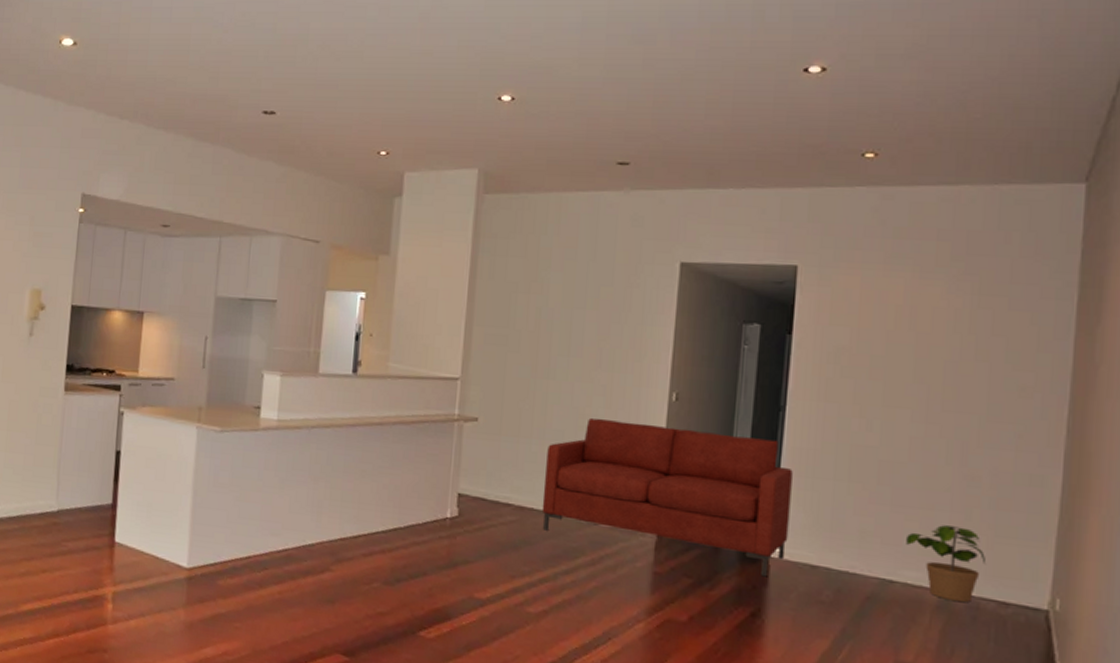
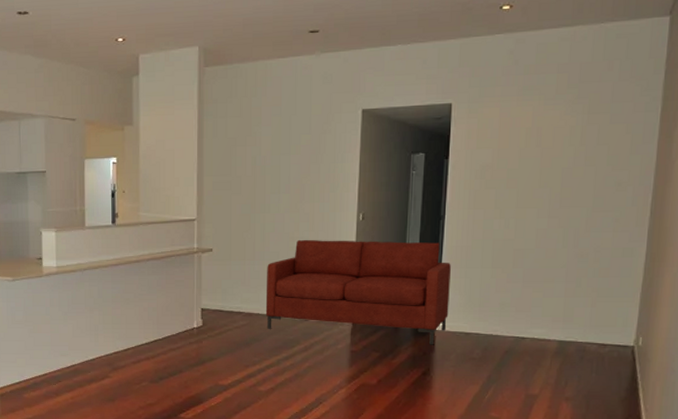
potted plant: present [906,525,985,603] -> none [534,293,590,348]

